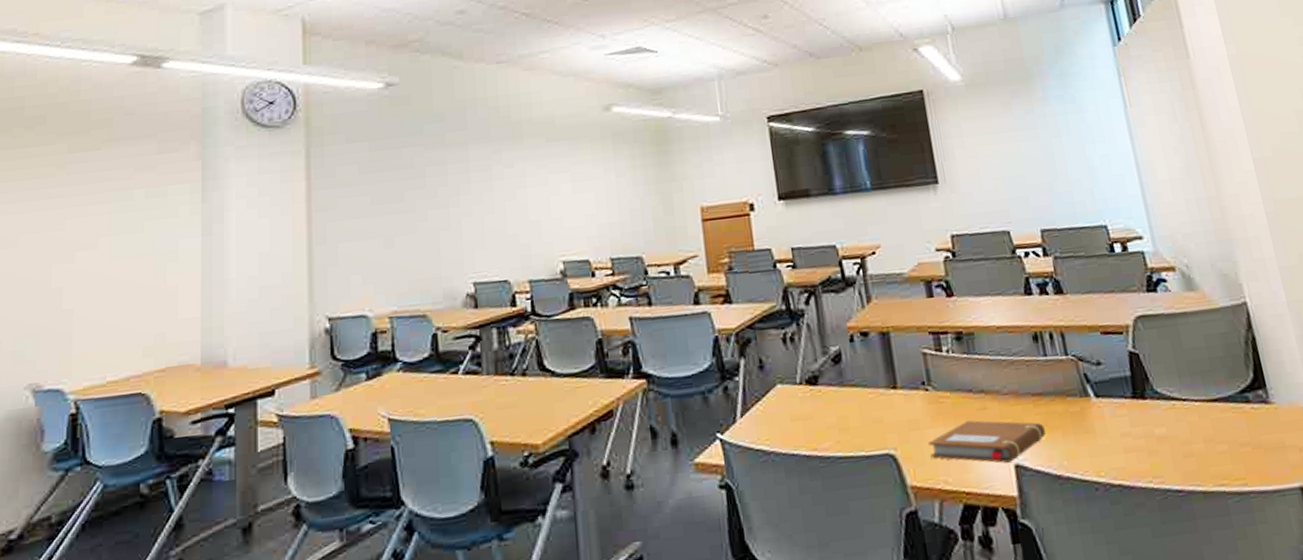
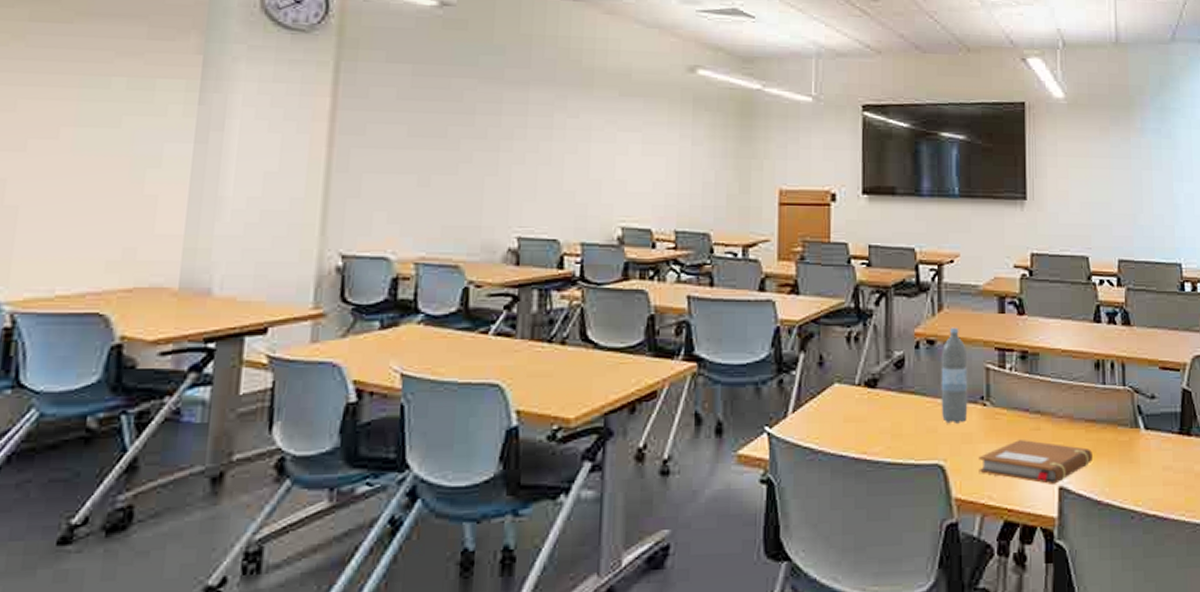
water bottle: none [876,316,911,413] -> present [941,327,968,425]

